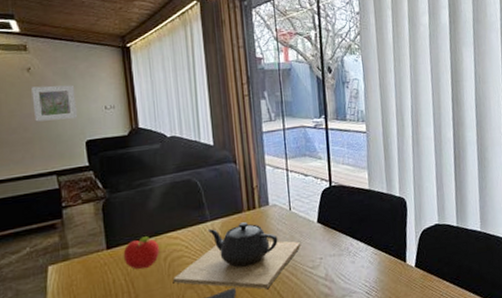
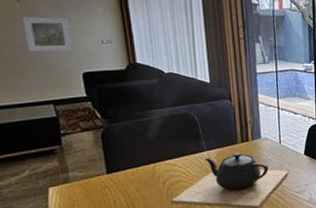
fruit: present [123,236,160,270] -> none [123,163,159,192]

